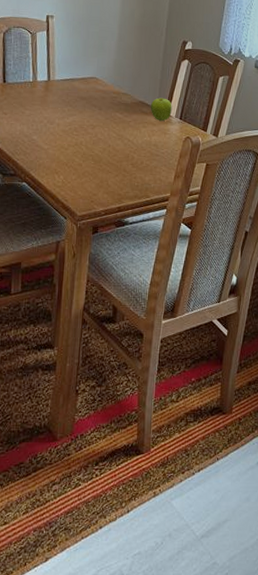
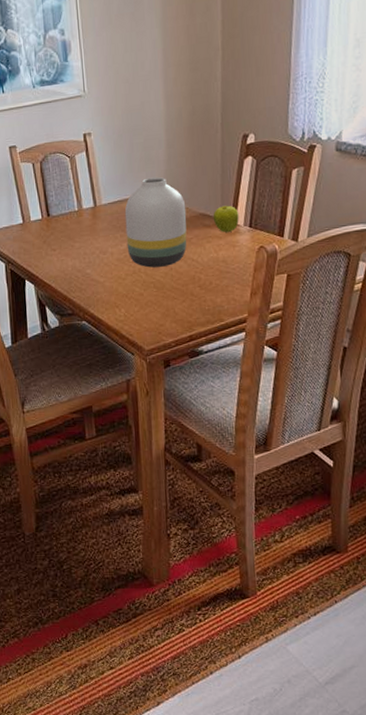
vase: none [72,63,129,143] -> present [124,176,187,268]

